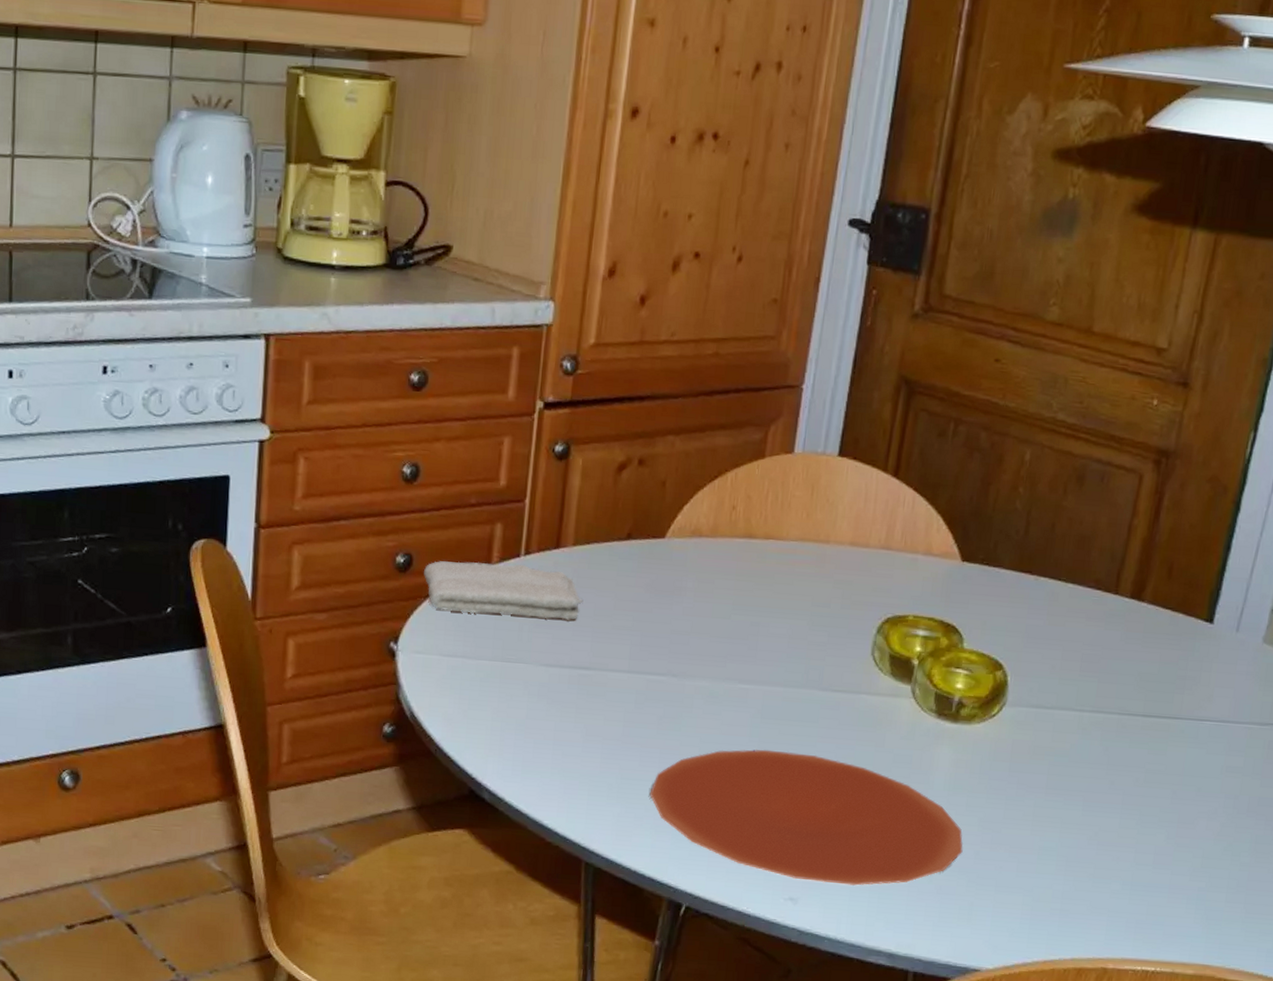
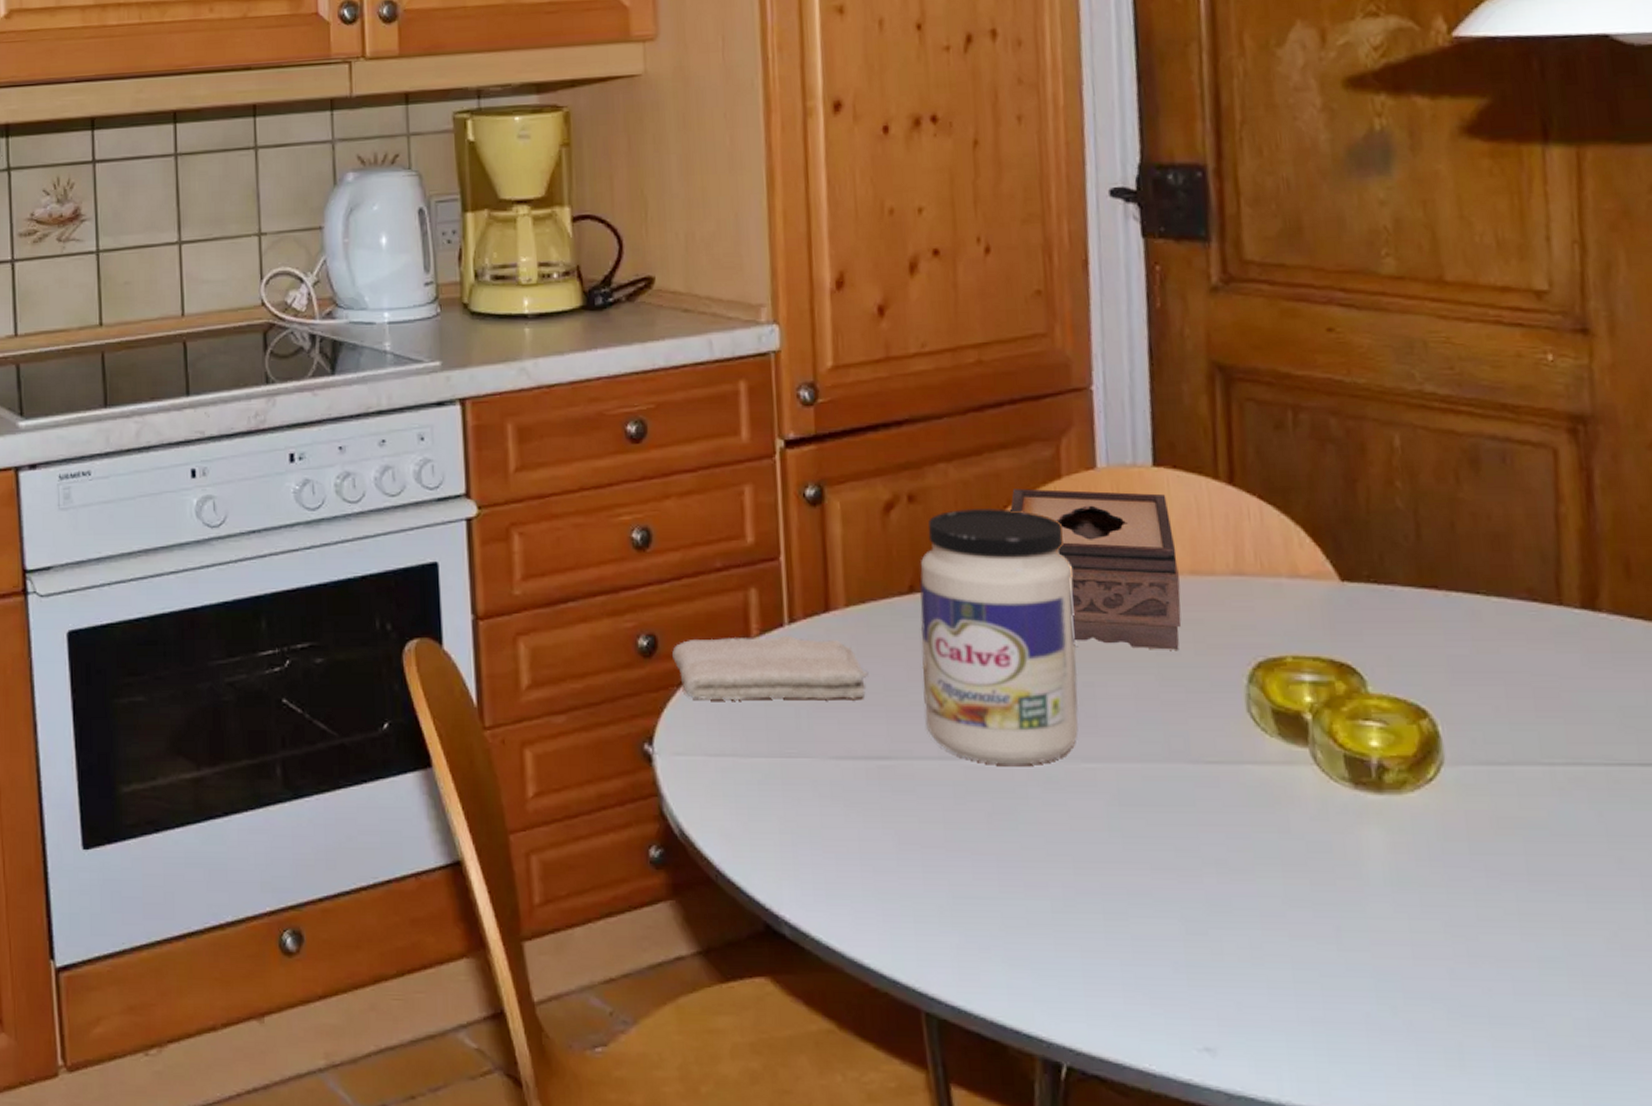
jar: none [623,475,759,682] -> present [919,507,1079,765]
plate: present [649,749,964,886] -> none [992,846,1431,1026]
tissue box: none [719,463,844,603] -> present [1010,488,1182,650]

